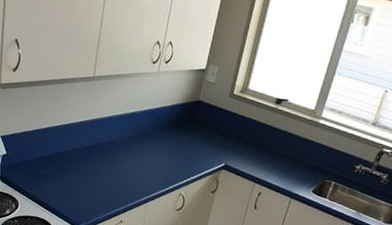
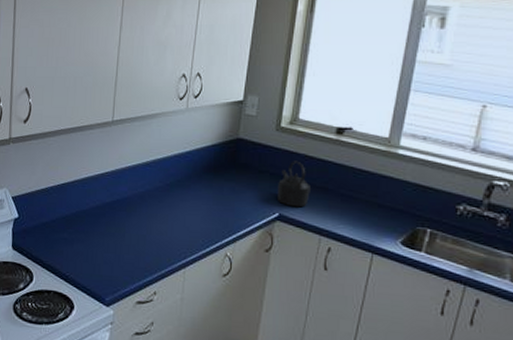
kettle: none [225,122,251,160] -> present [278,160,311,208]

